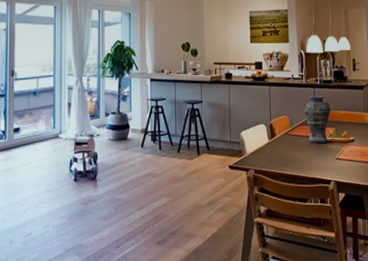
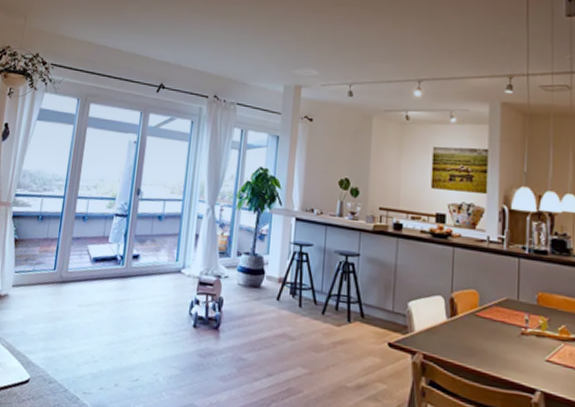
vase: present [303,95,332,143] -> none [501,268,544,336]

